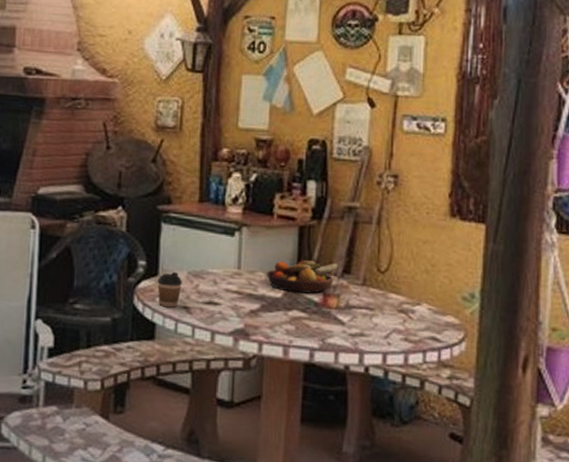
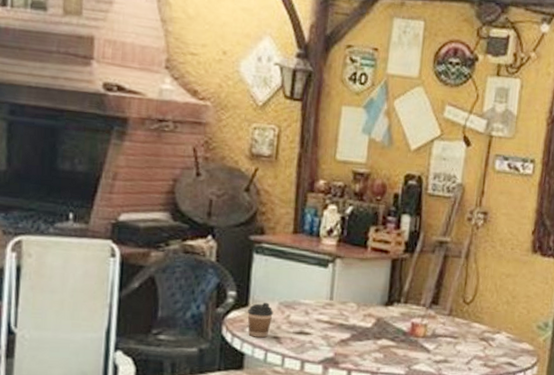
fruit bowl: present [266,260,338,293] -> none [358,292,427,323]

